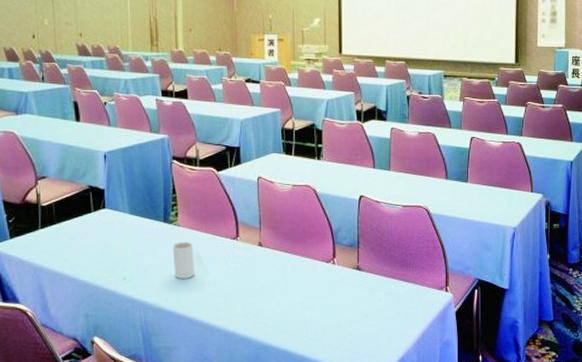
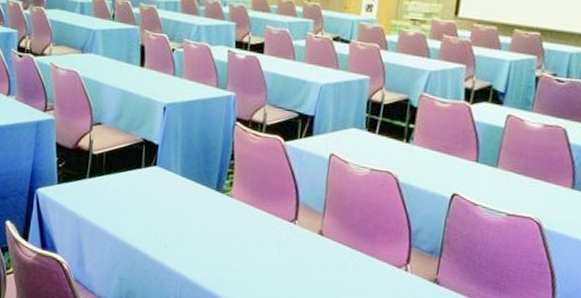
cup: present [172,242,194,279] -> none [218,215,245,258]

